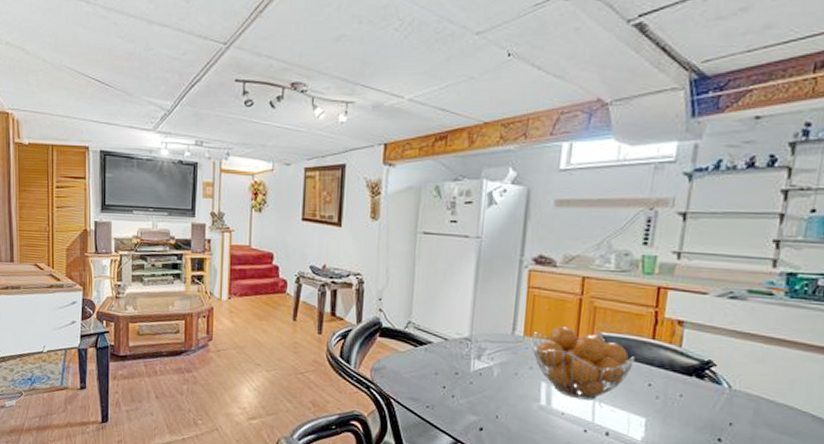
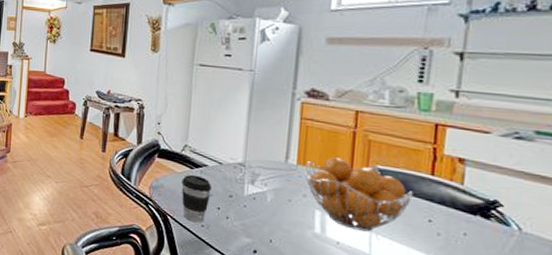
coffee cup: none [405,353,438,404] -> present [181,174,213,223]

